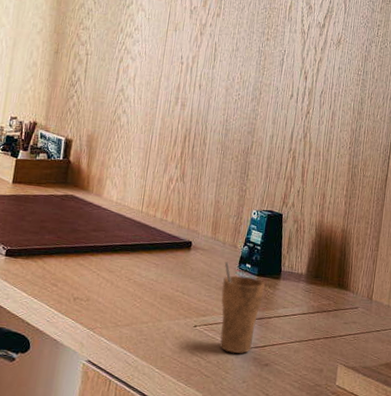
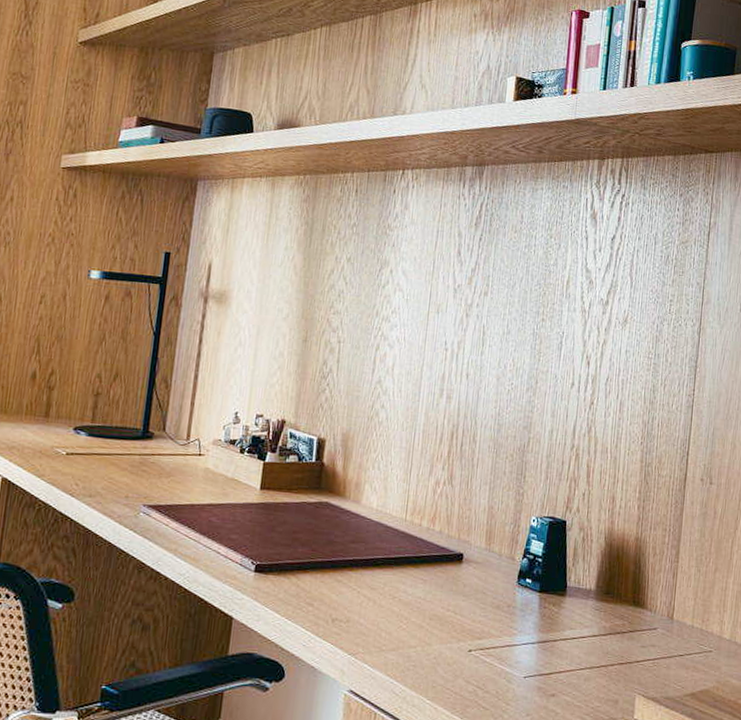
cup: present [219,262,265,353] -> none [498,577,548,682]

